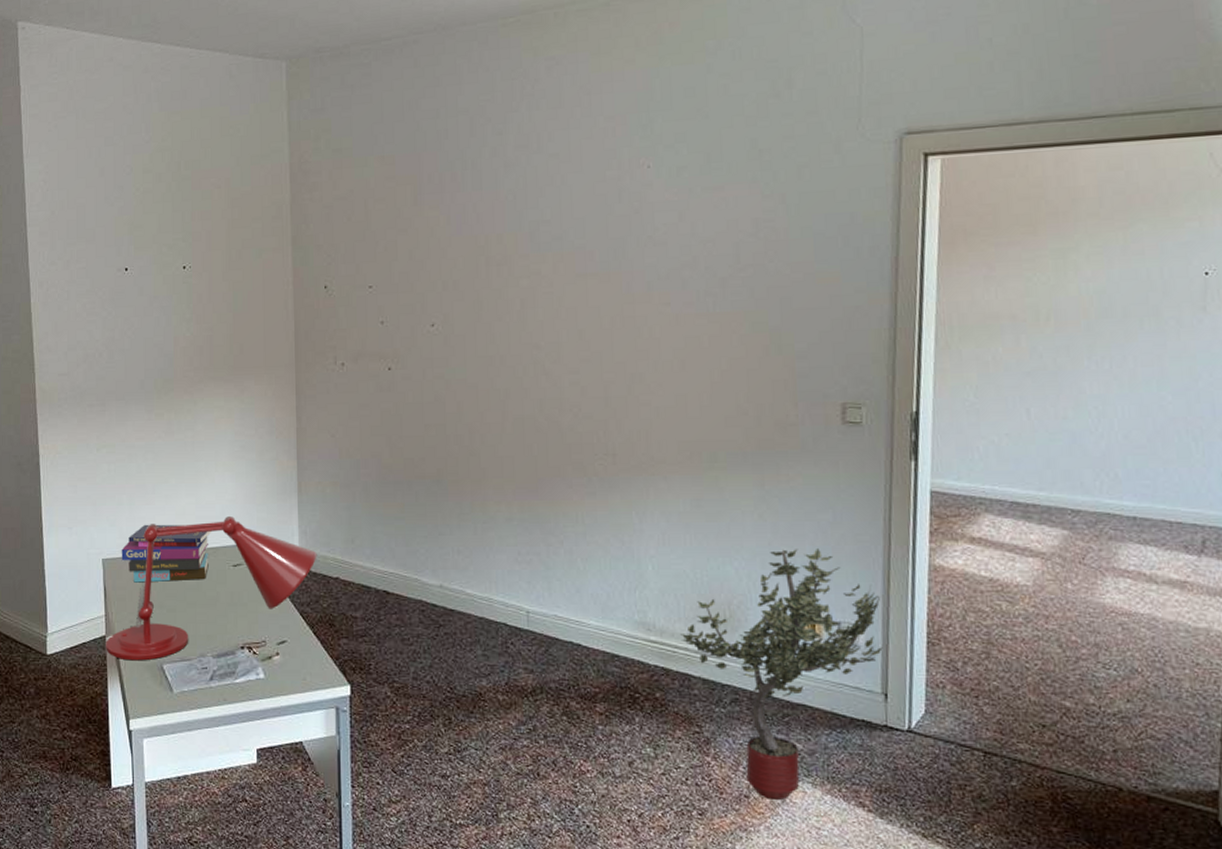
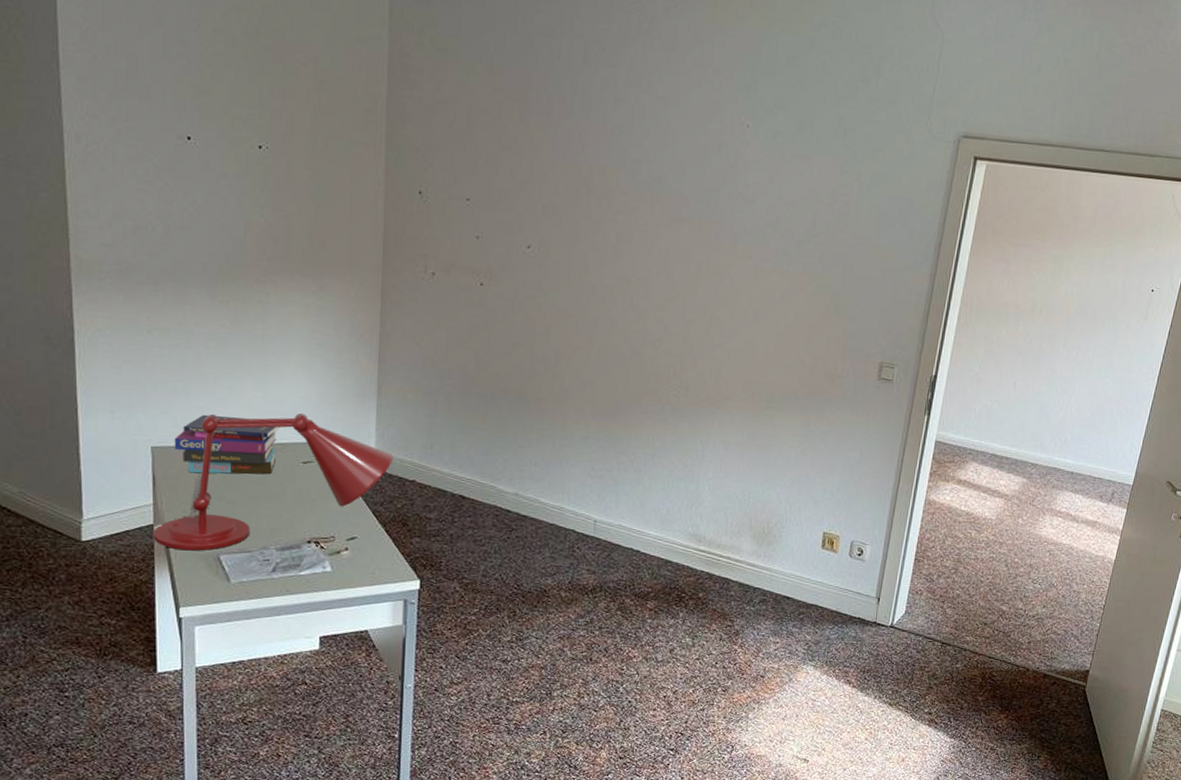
potted tree: present [680,547,883,800] -> none [725,479,886,679]

